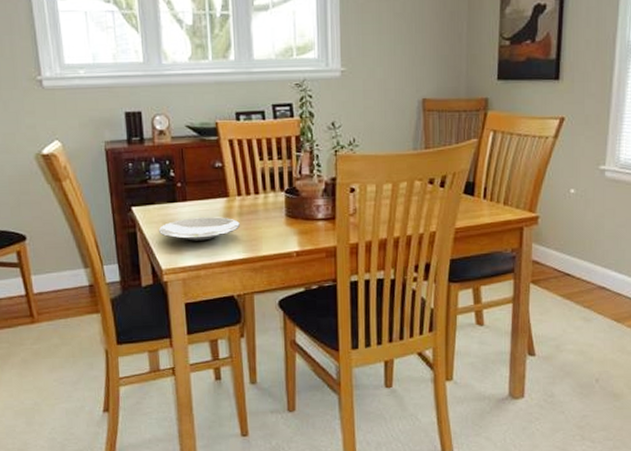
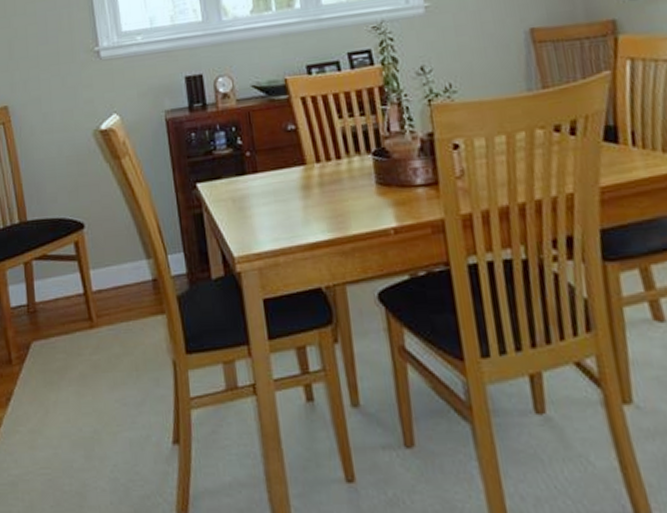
plate: present [158,217,241,242] -> none [227,189,323,221]

